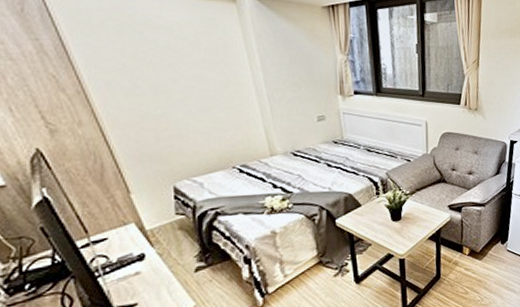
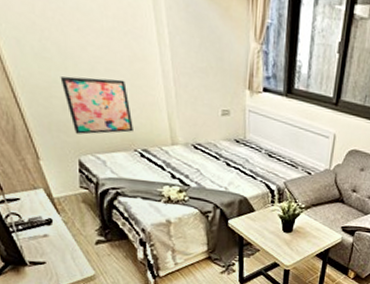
wall art: none [152,104,230,161] -> present [60,76,133,135]

